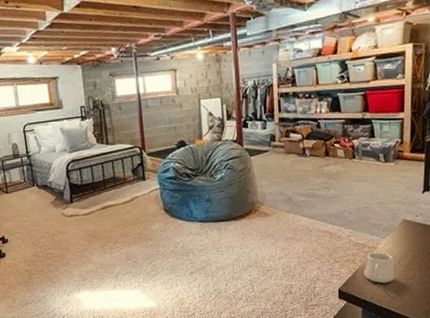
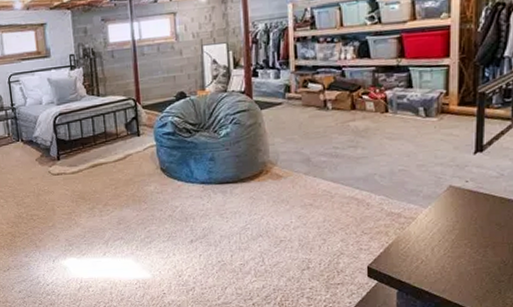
mug: present [364,252,395,284] -> none [399,223,439,261]

